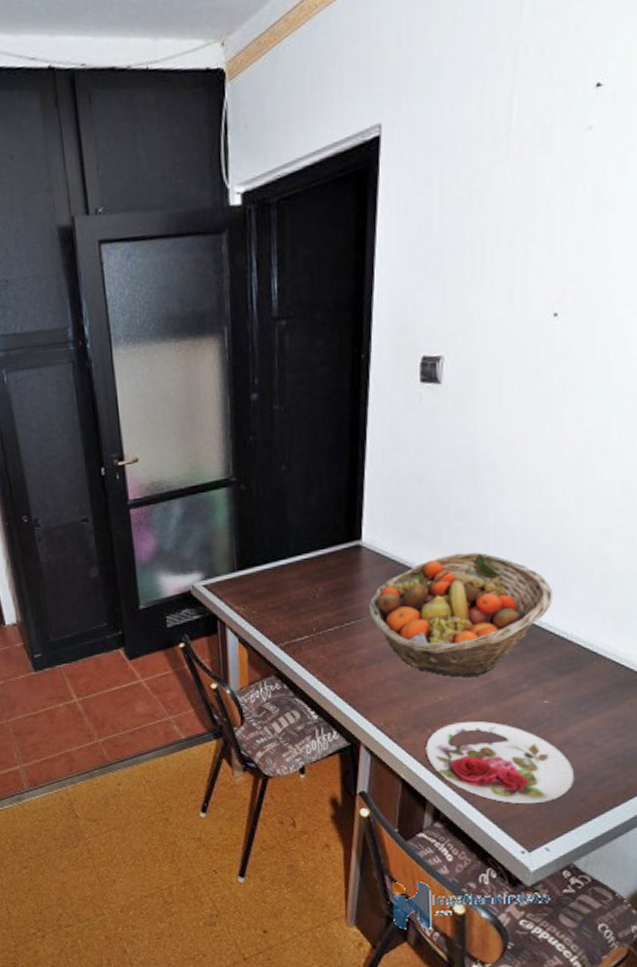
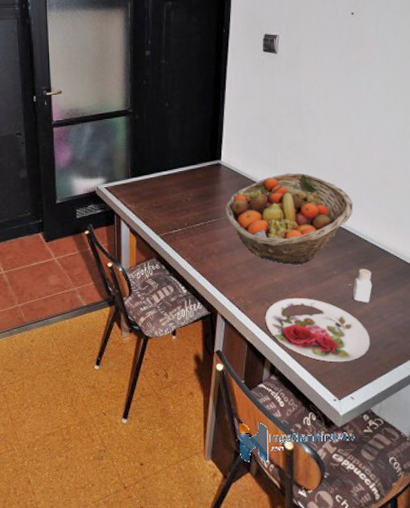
pepper shaker: none [550,679,579,726] -> present [353,269,372,303]

